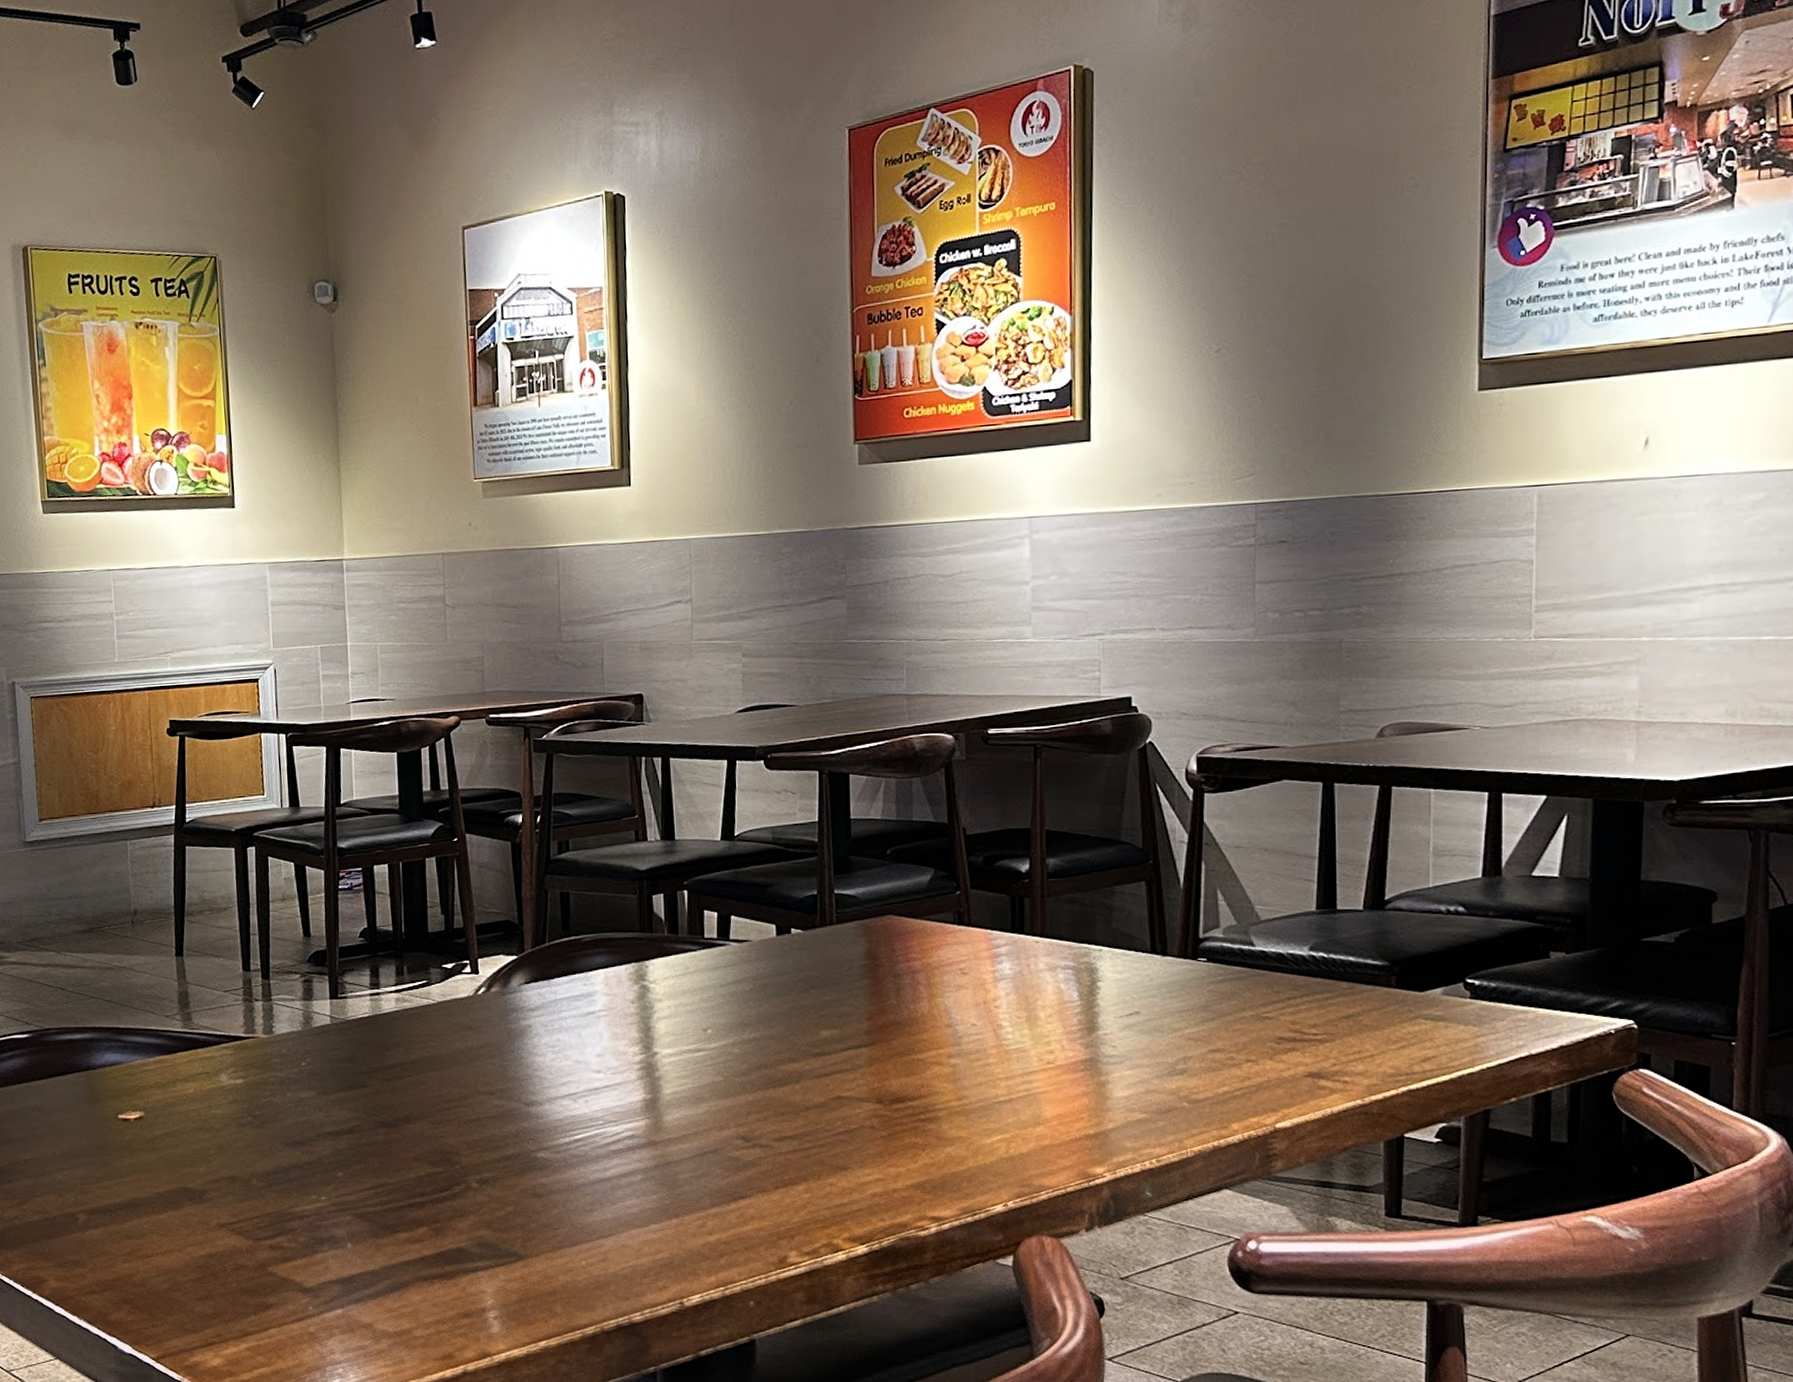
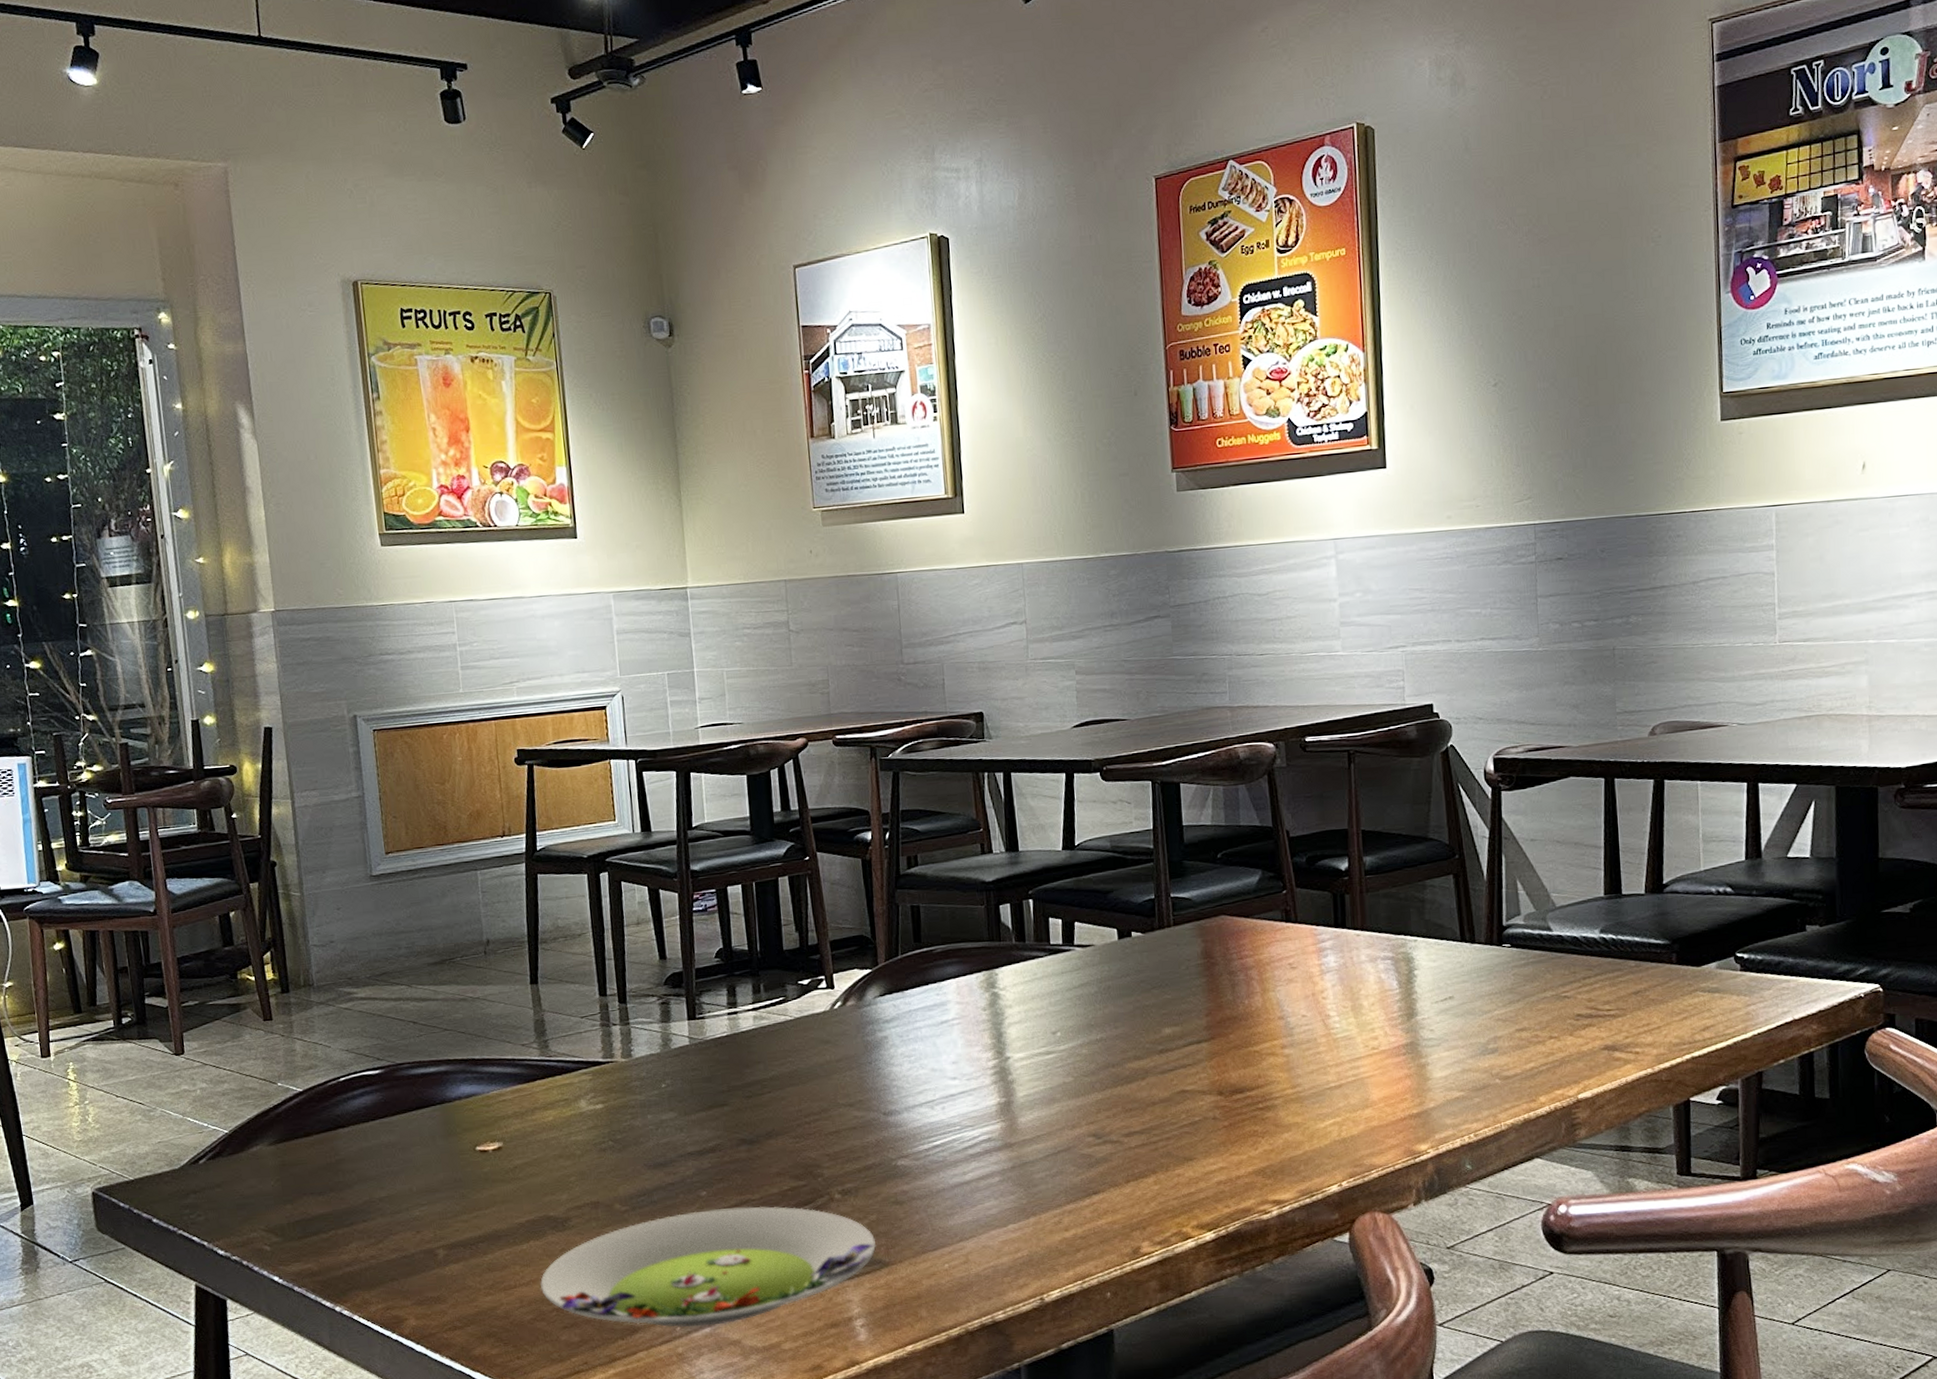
salad plate: none [176,1190,513,1307] -> present [540,1206,877,1328]

